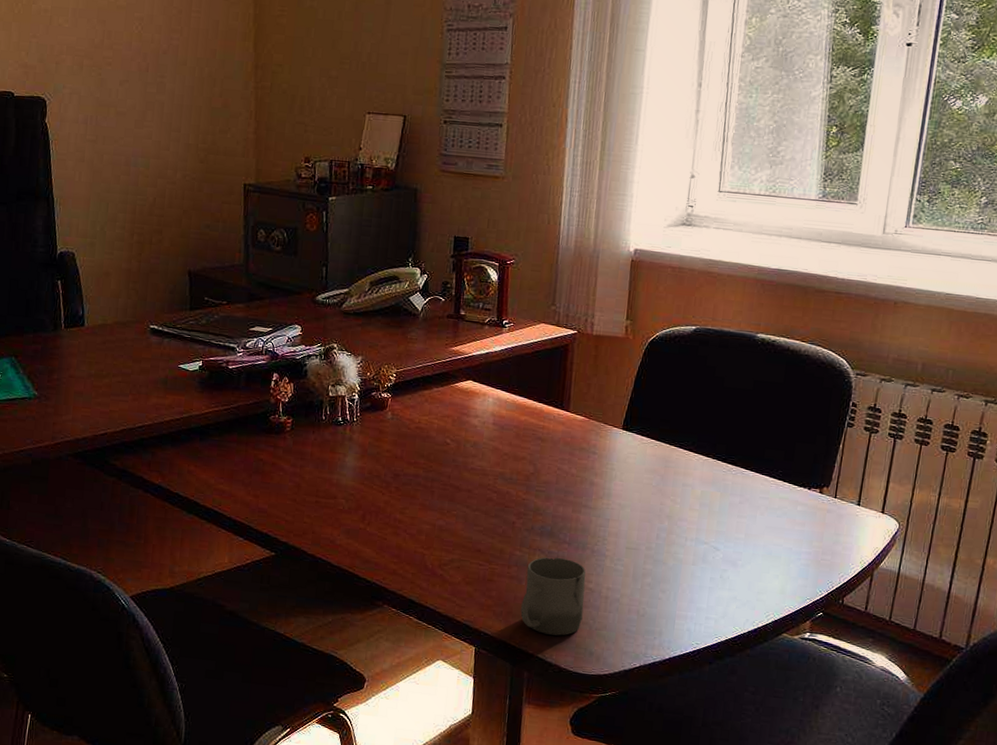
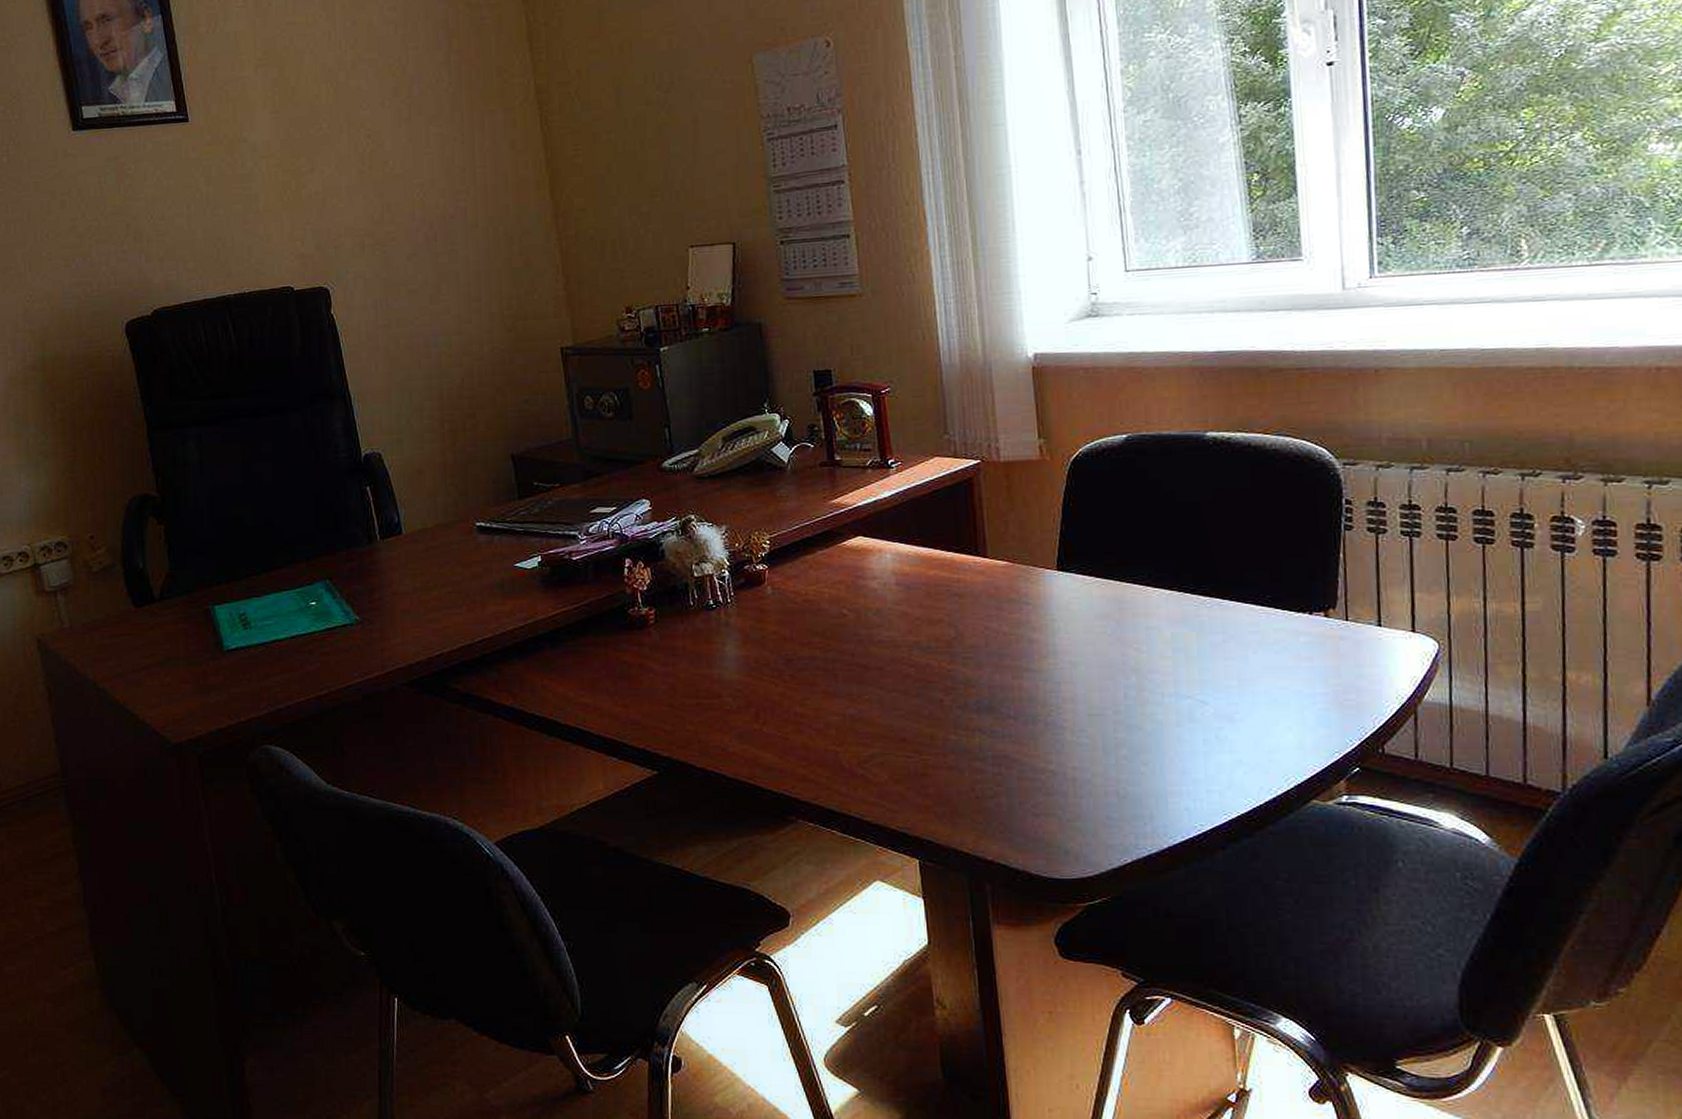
cup: present [520,557,586,636] -> none [967,737,1048,834]

